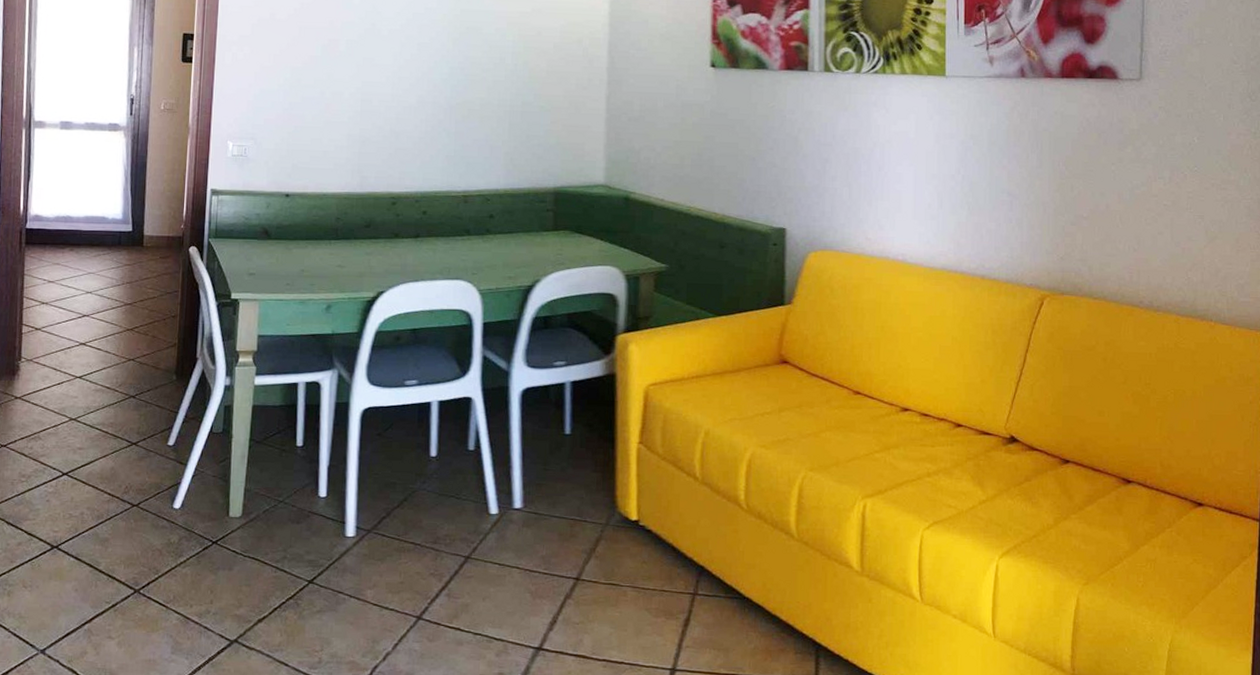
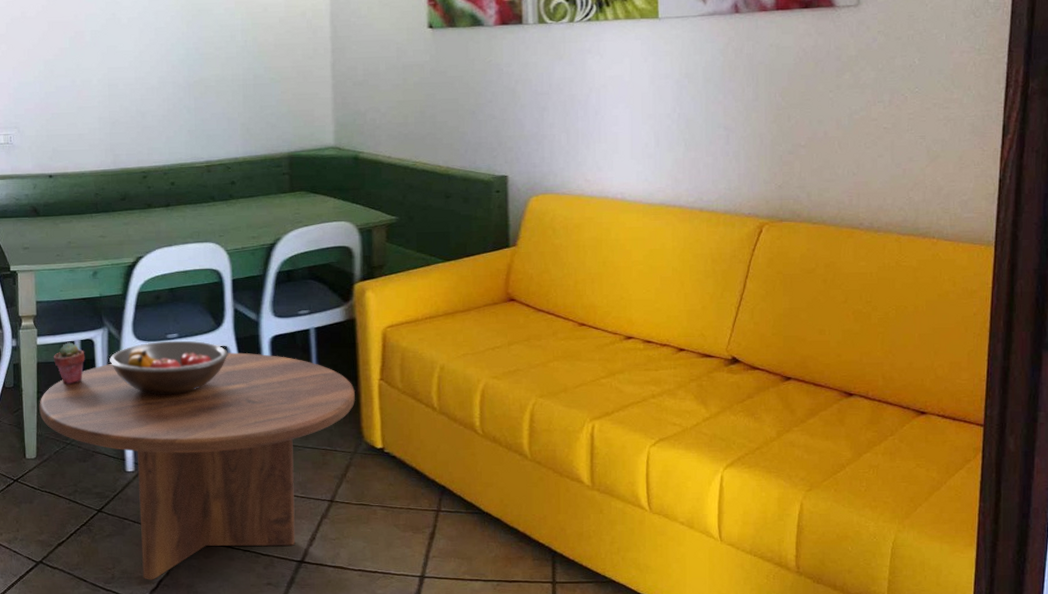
coffee table: none [250,404,611,666] -> present [39,352,355,580]
potted succulent: none [272,384,309,433] -> present [53,342,85,385]
fruit bowl: none [337,387,473,450] -> present [109,340,228,395]

